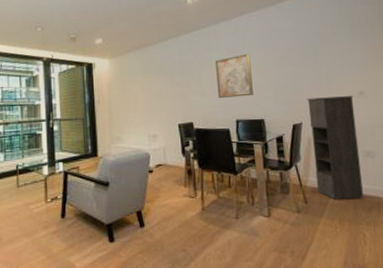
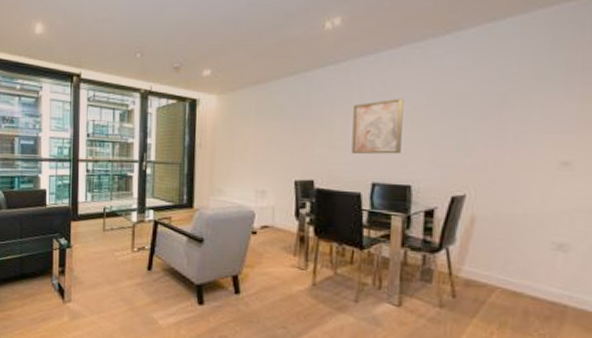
storage cabinet: present [306,96,364,200] -> none [472,164,552,303]

